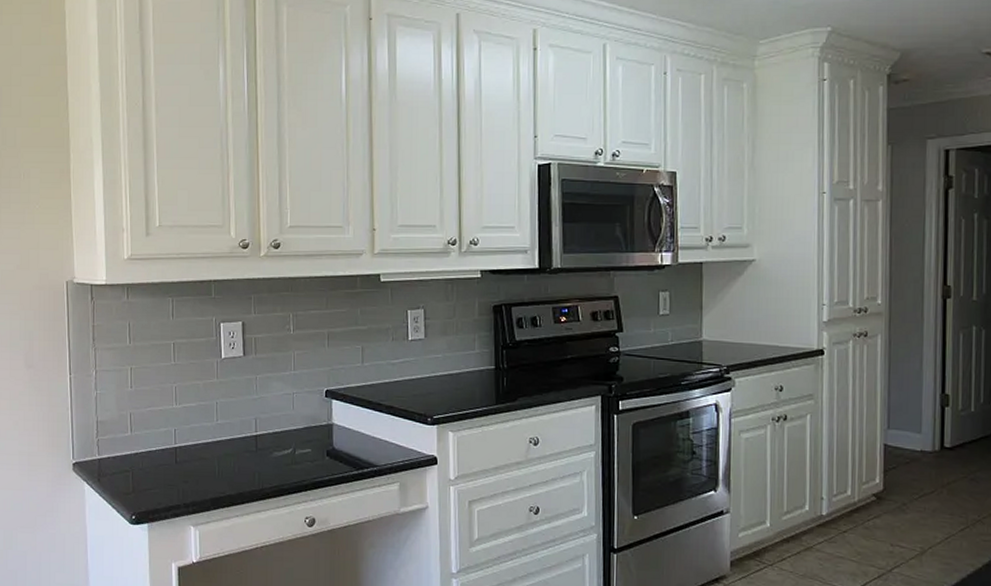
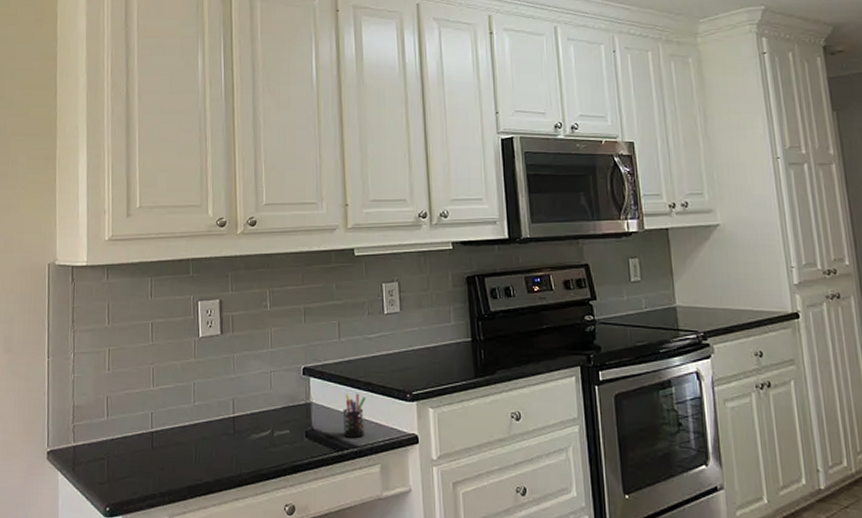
pen holder: none [364,415,388,458] -> present [343,393,366,438]

